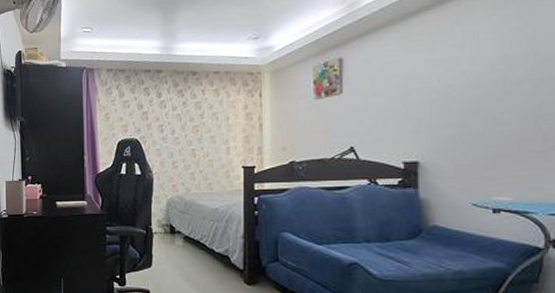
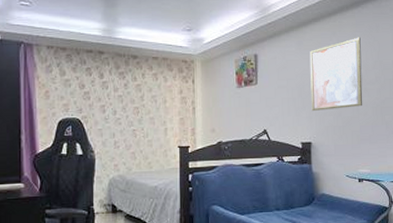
wall art: none [418,22,503,124] -> present [309,37,363,112]

